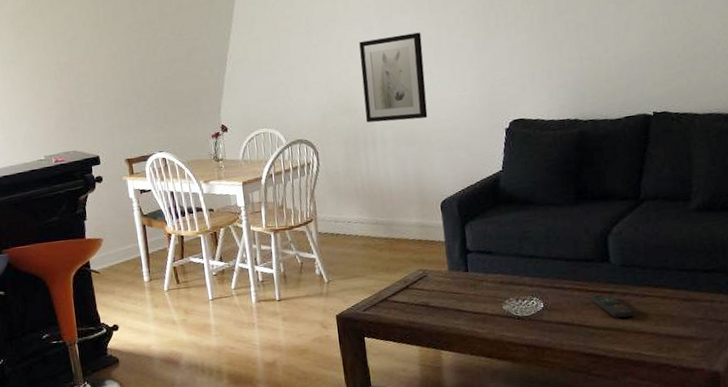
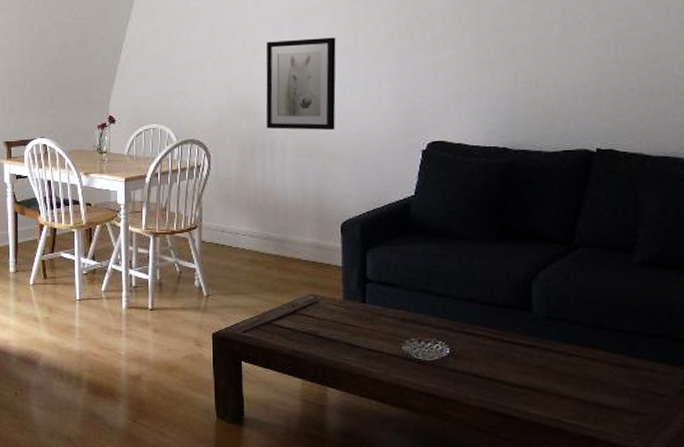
remote control: present [592,294,635,318] -> none [507,347,557,377]

